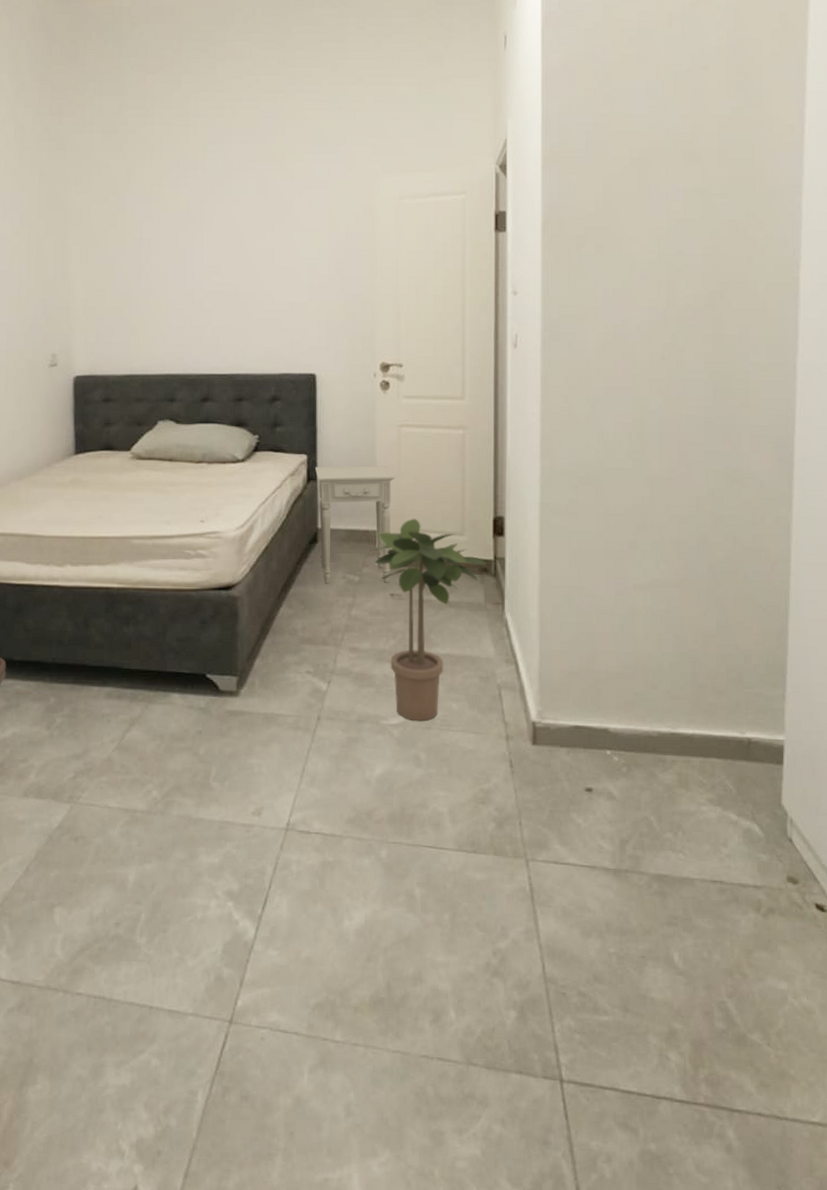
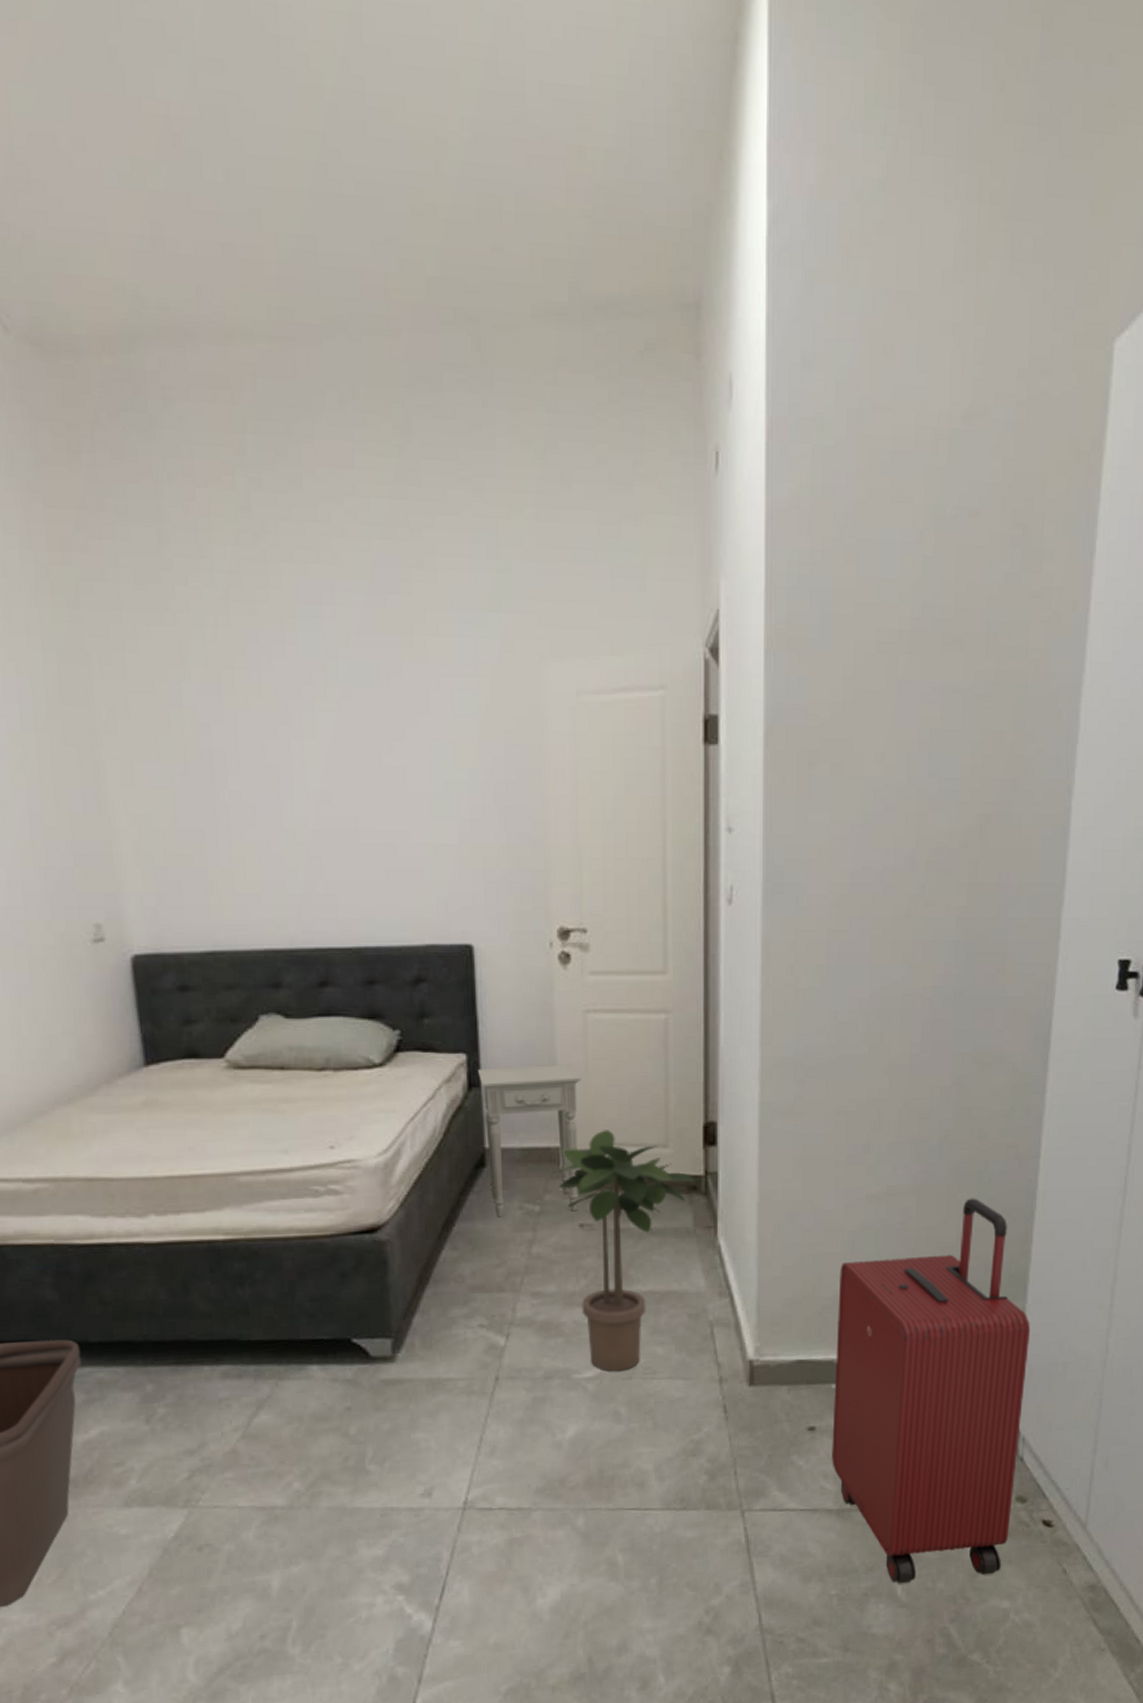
suitcase: none [608,593,792,952] -> present [832,1198,1031,1584]

